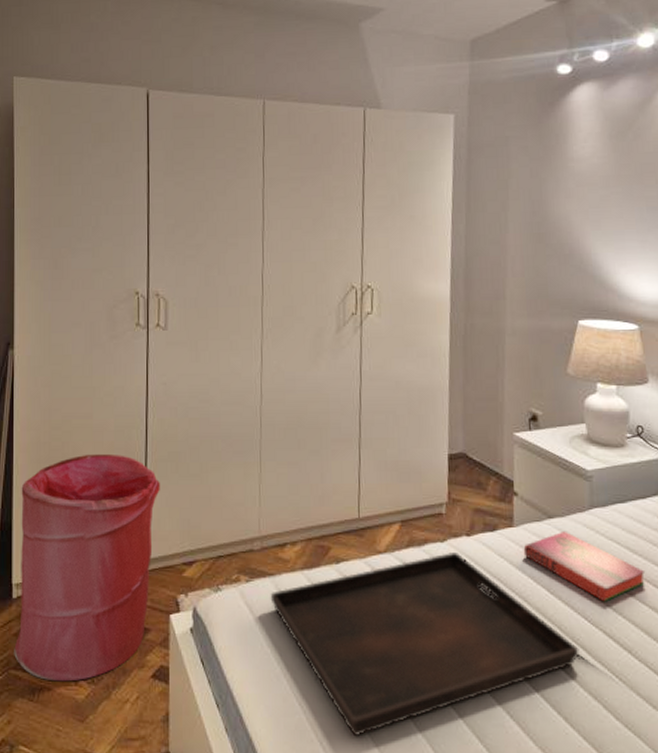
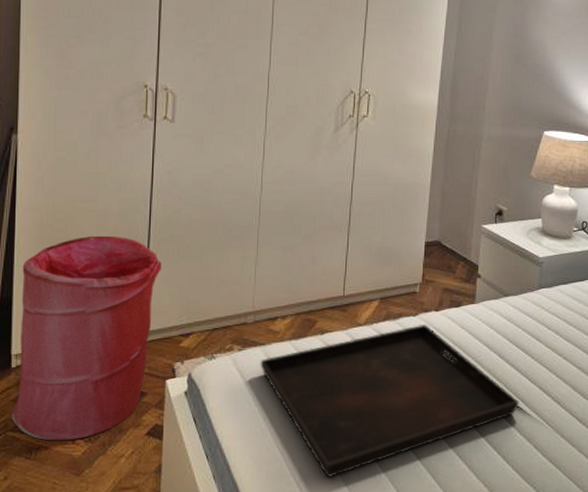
hardback book: present [523,532,646,602] -> none [481,308,578,364]

